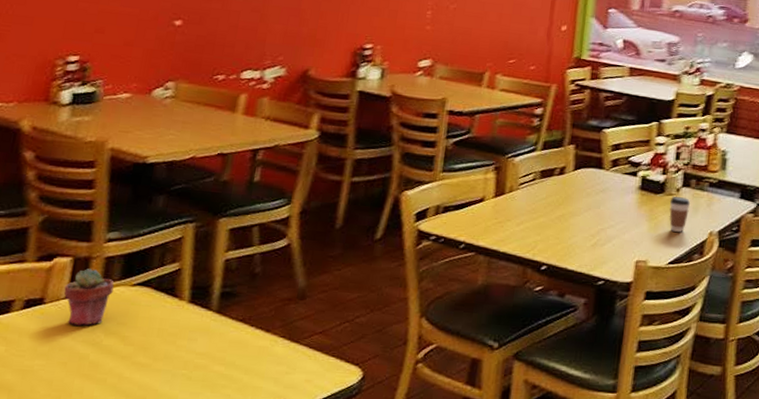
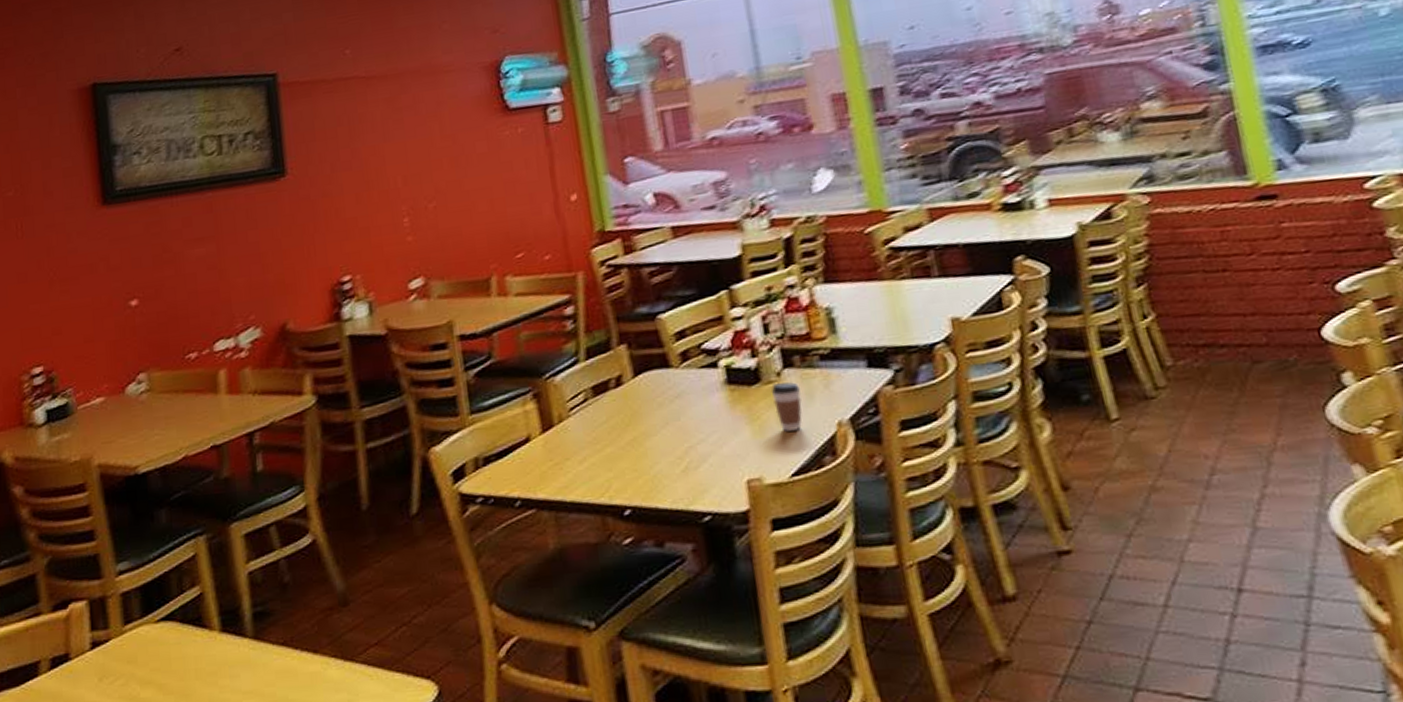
potted succulent: present [64,268,114,326] -> none [86,610,137,680]

